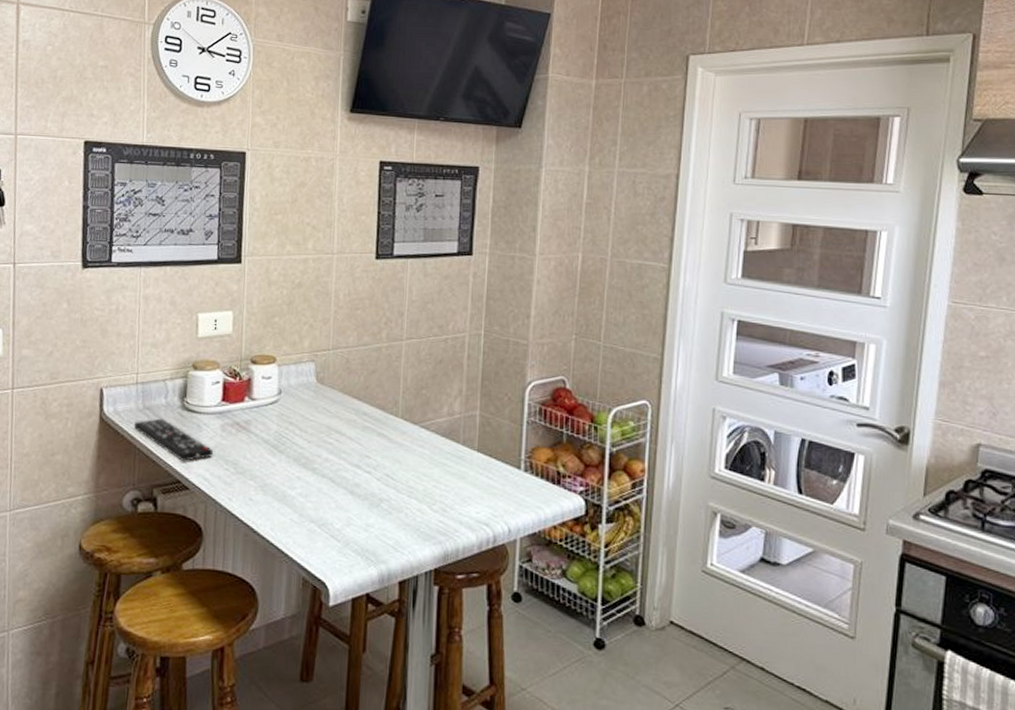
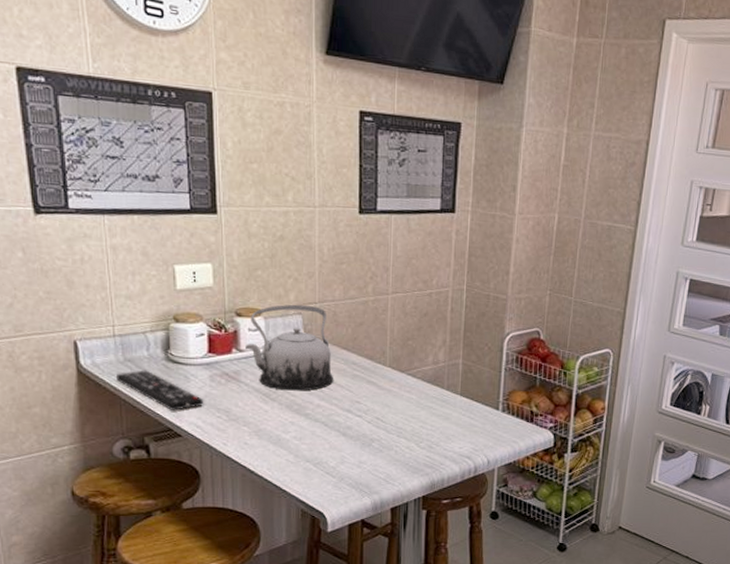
teapot: none [258,351,344,443] -> present [246,304,334,391]

